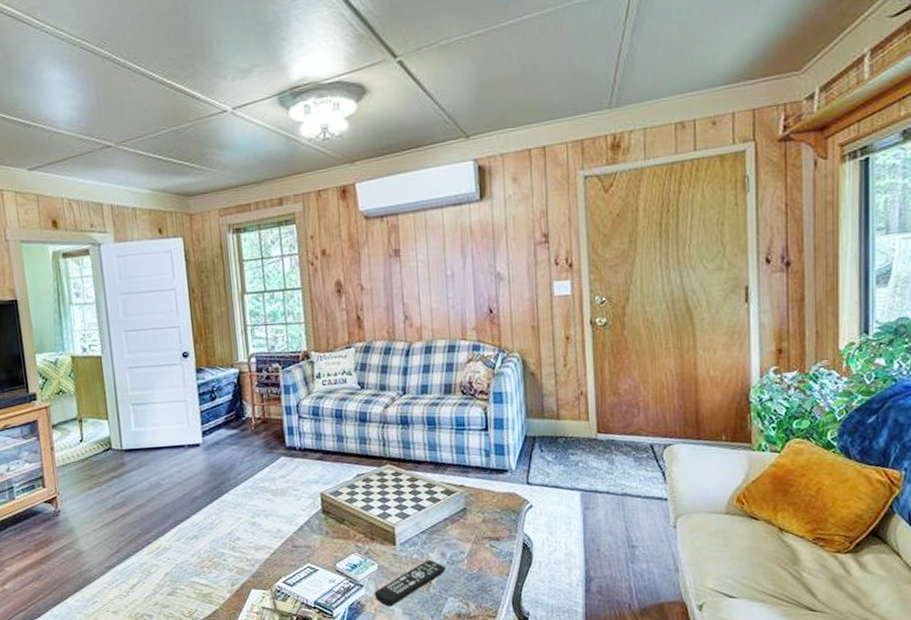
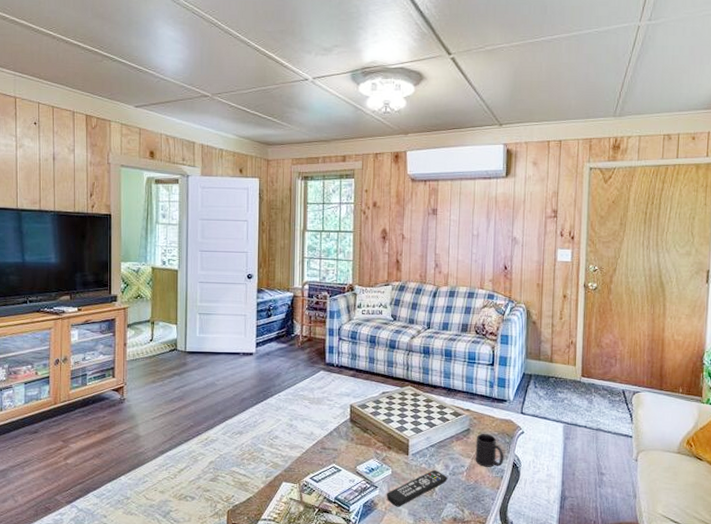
mug: none [475,511,512,551] -> present [475,433,504,467]

